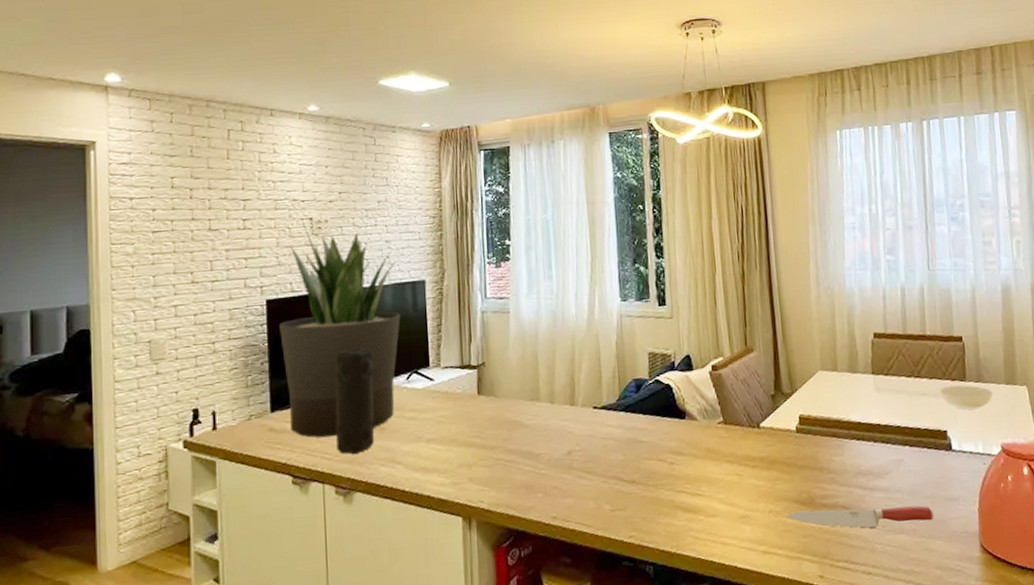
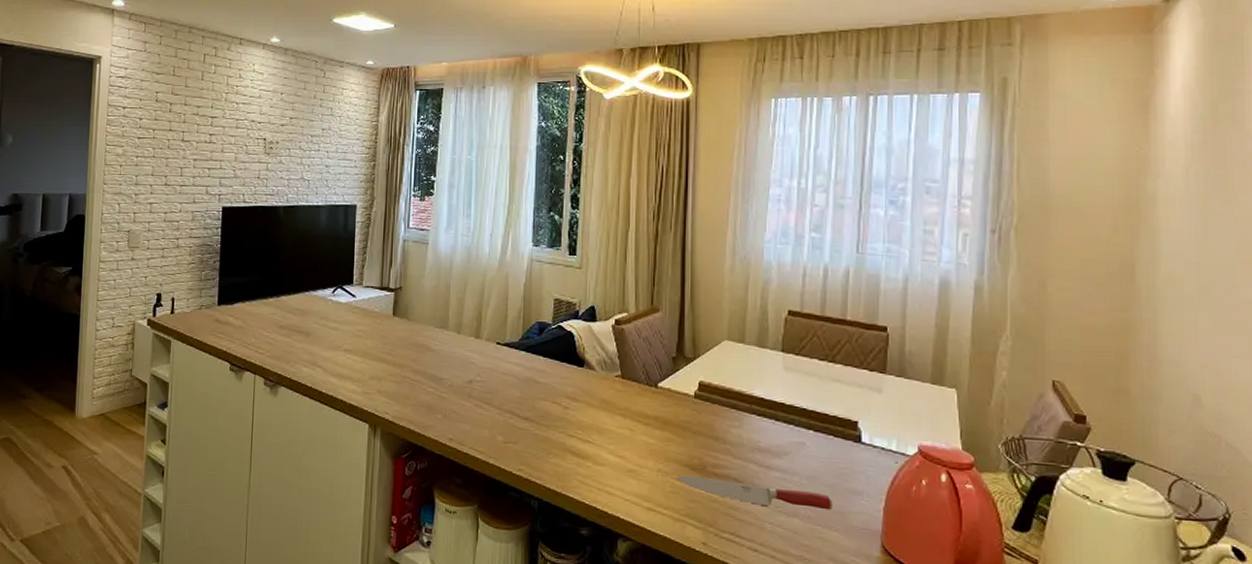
planter: present [279,224,400,438] -> none [231,143,333,334]
speaker: present [334,348,375,454] -> none [268,259,305,352]
bowl: present [940,385,993,412] -> none [855,375,916,407]

